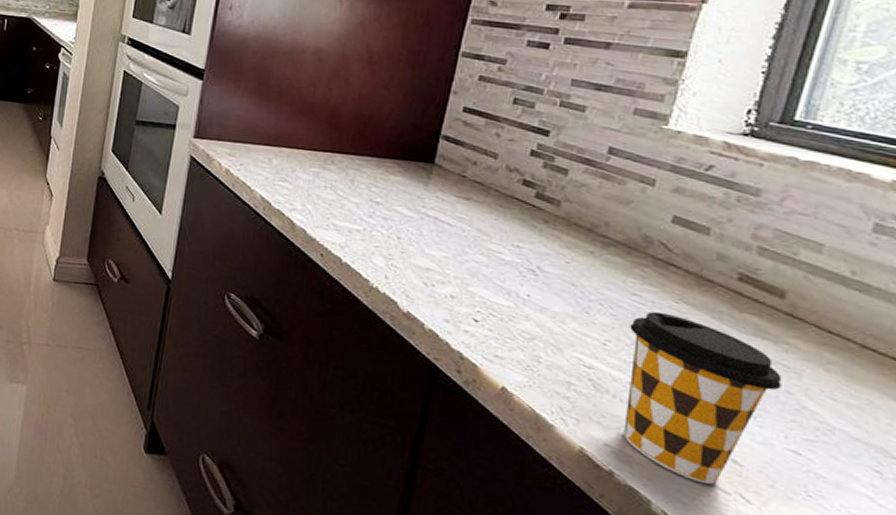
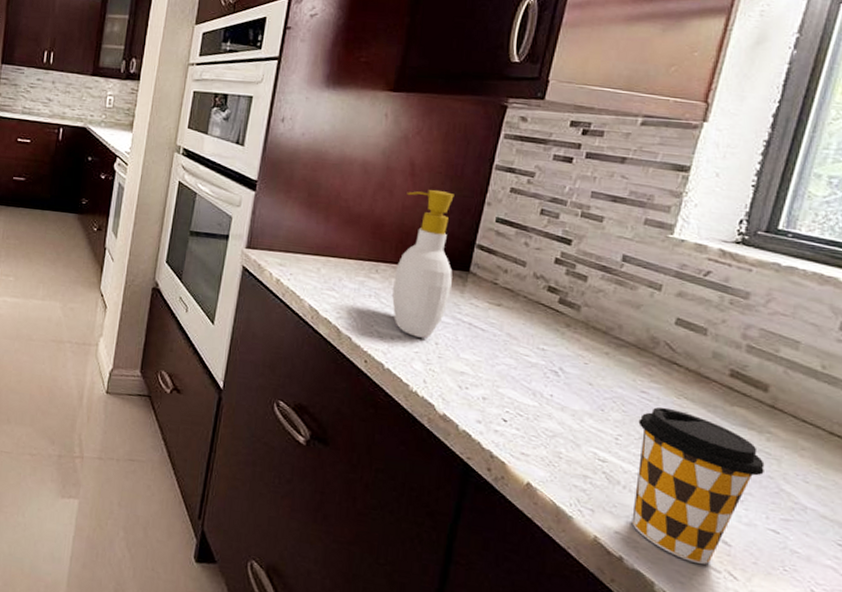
soap bottle: none [350,78,417,232] -> present [392,190,455,338]

